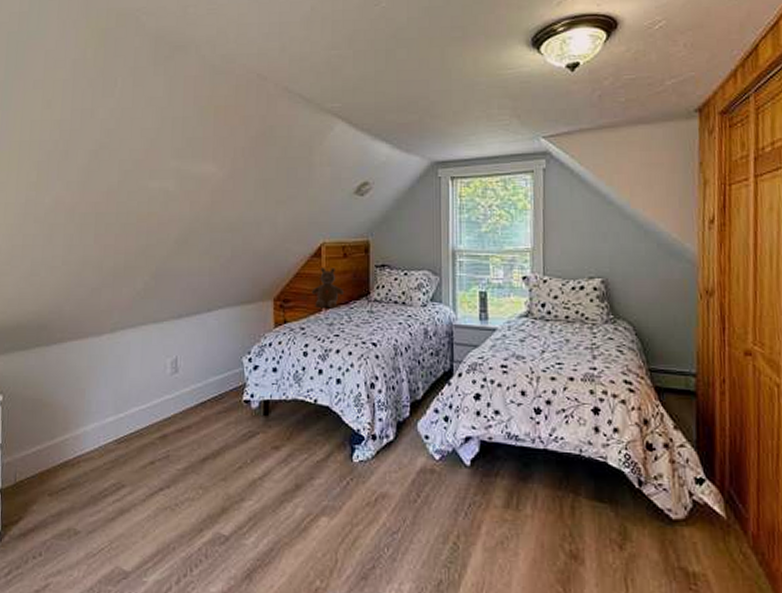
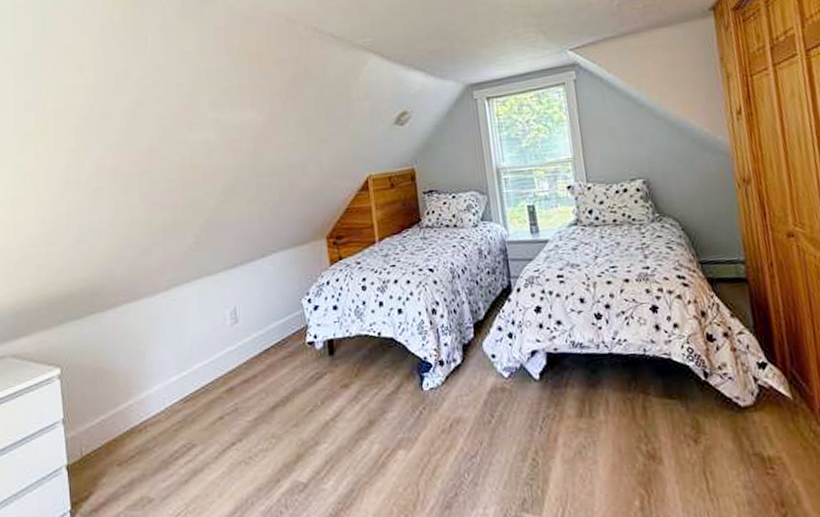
stuffed bear: present [311,268,345,309] -> none [363,199,396,242]

